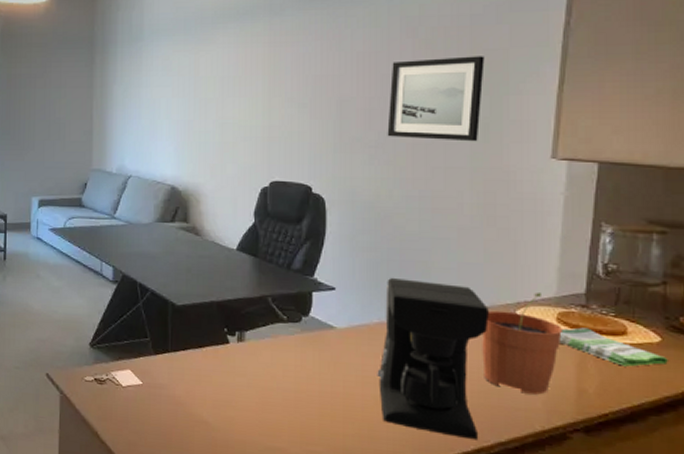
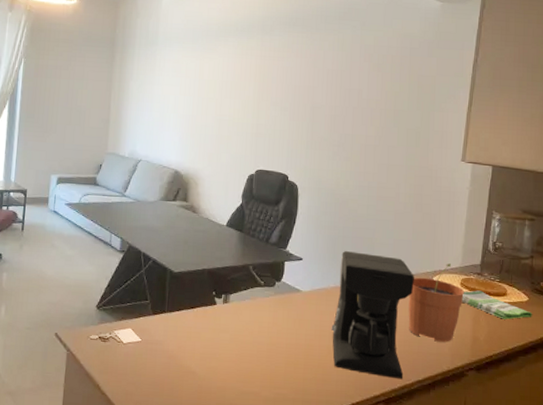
wall art: present [387,56,485,142] -> none [347,79,419,146]

